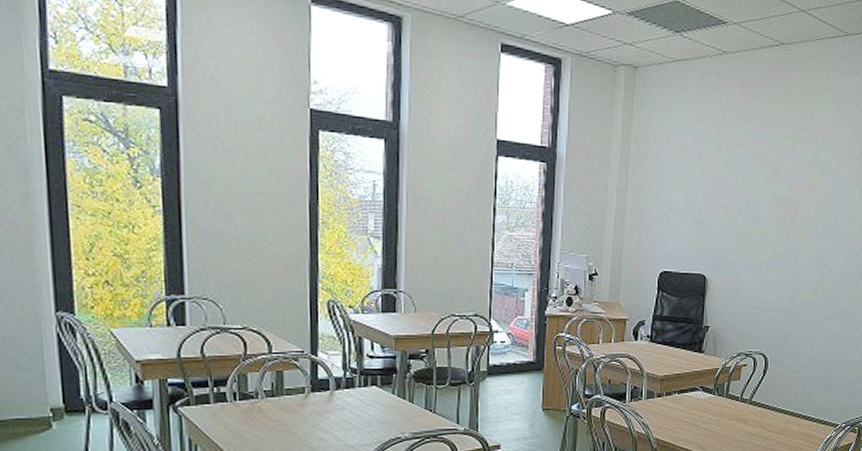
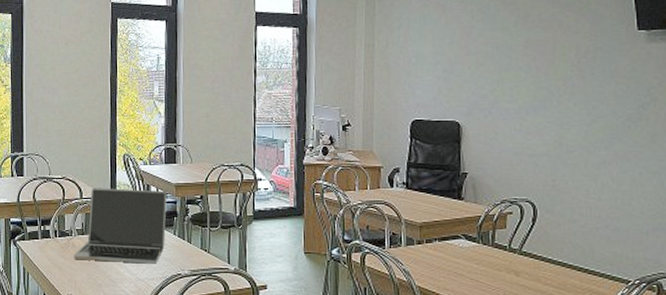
laptop: none [260,340,384,428] -> present [73,188,167,264]

